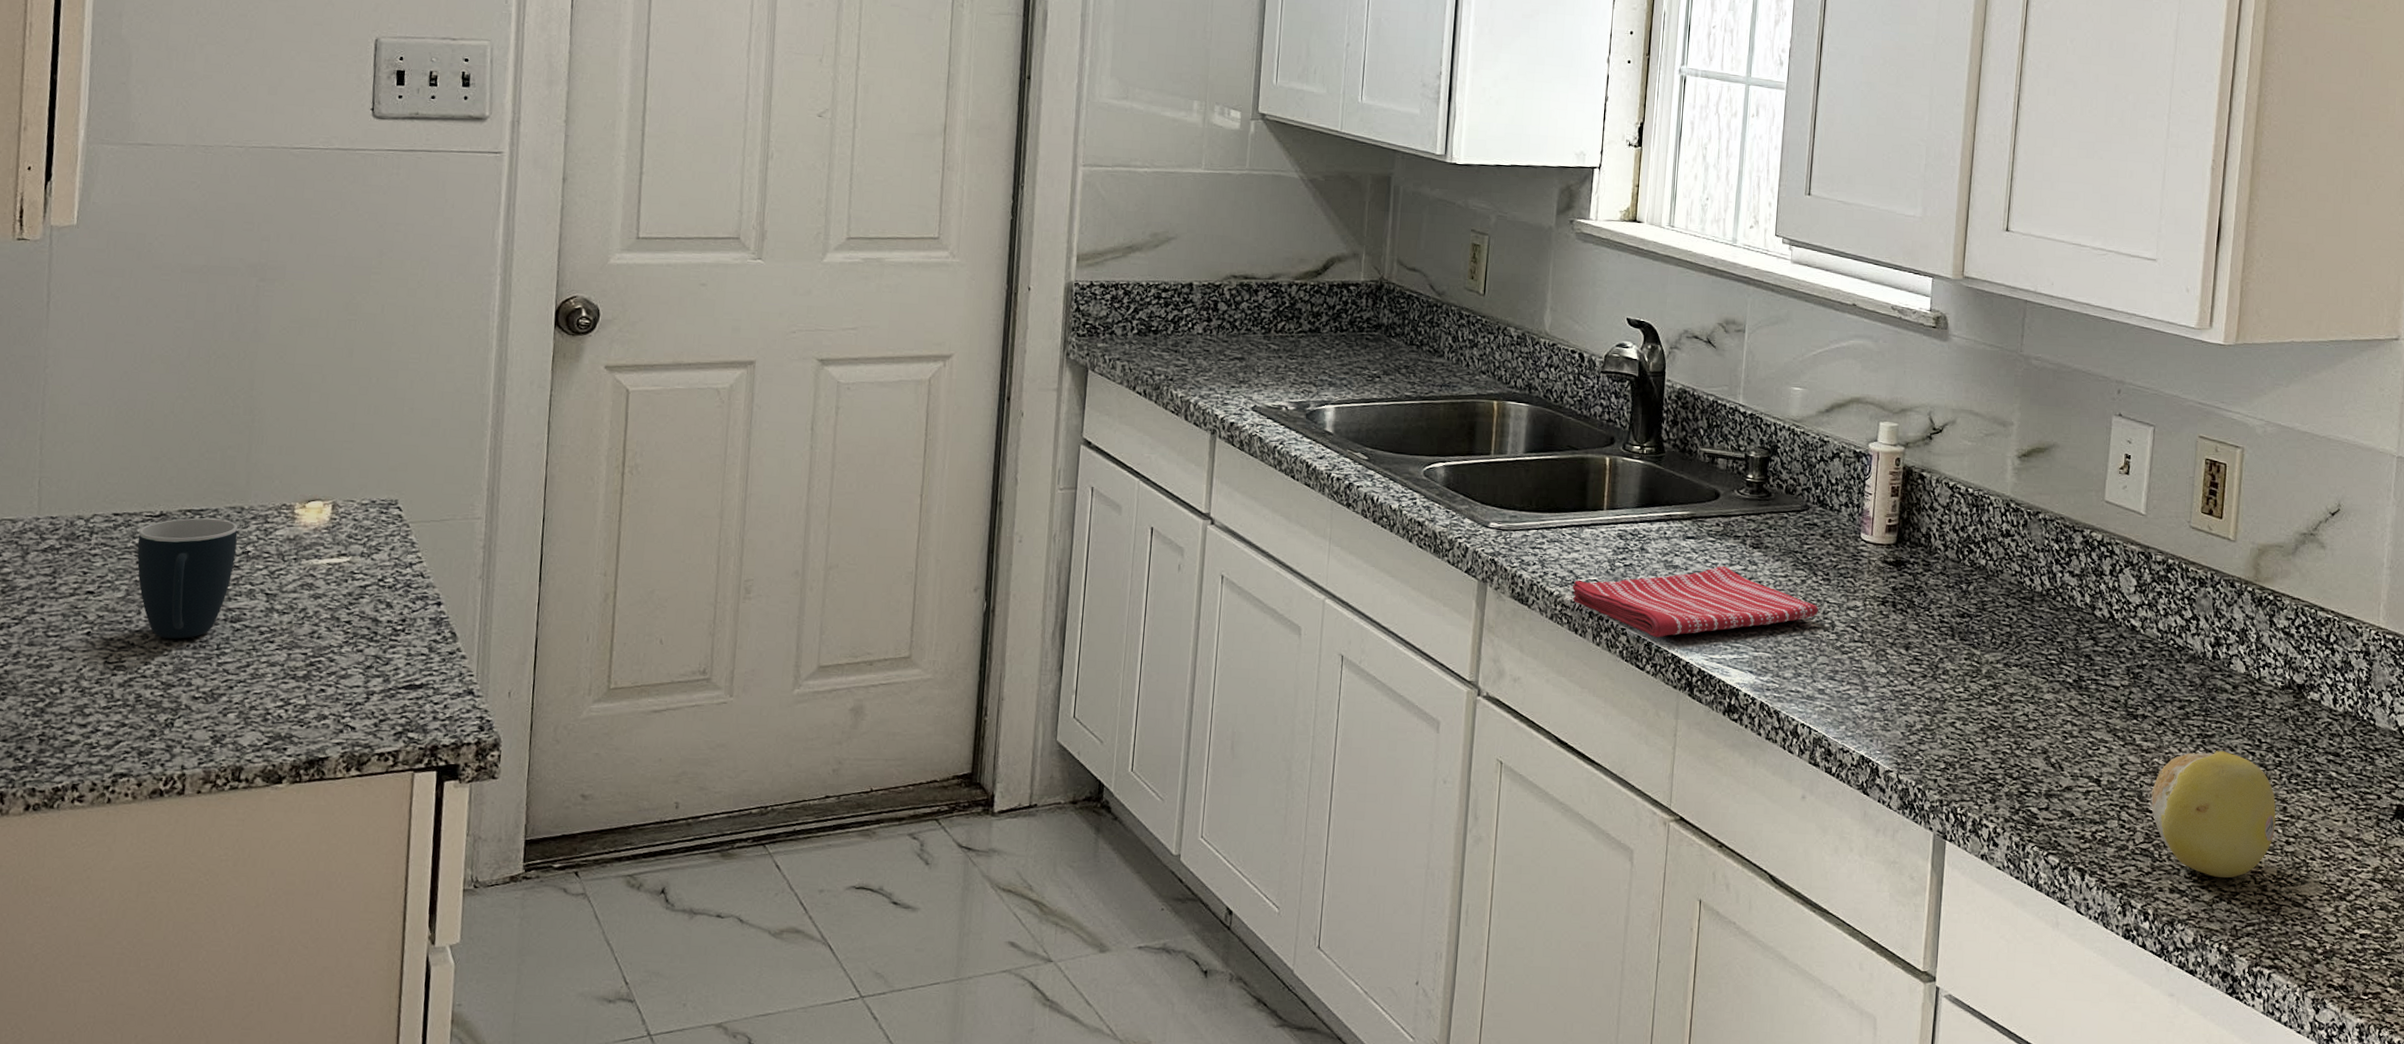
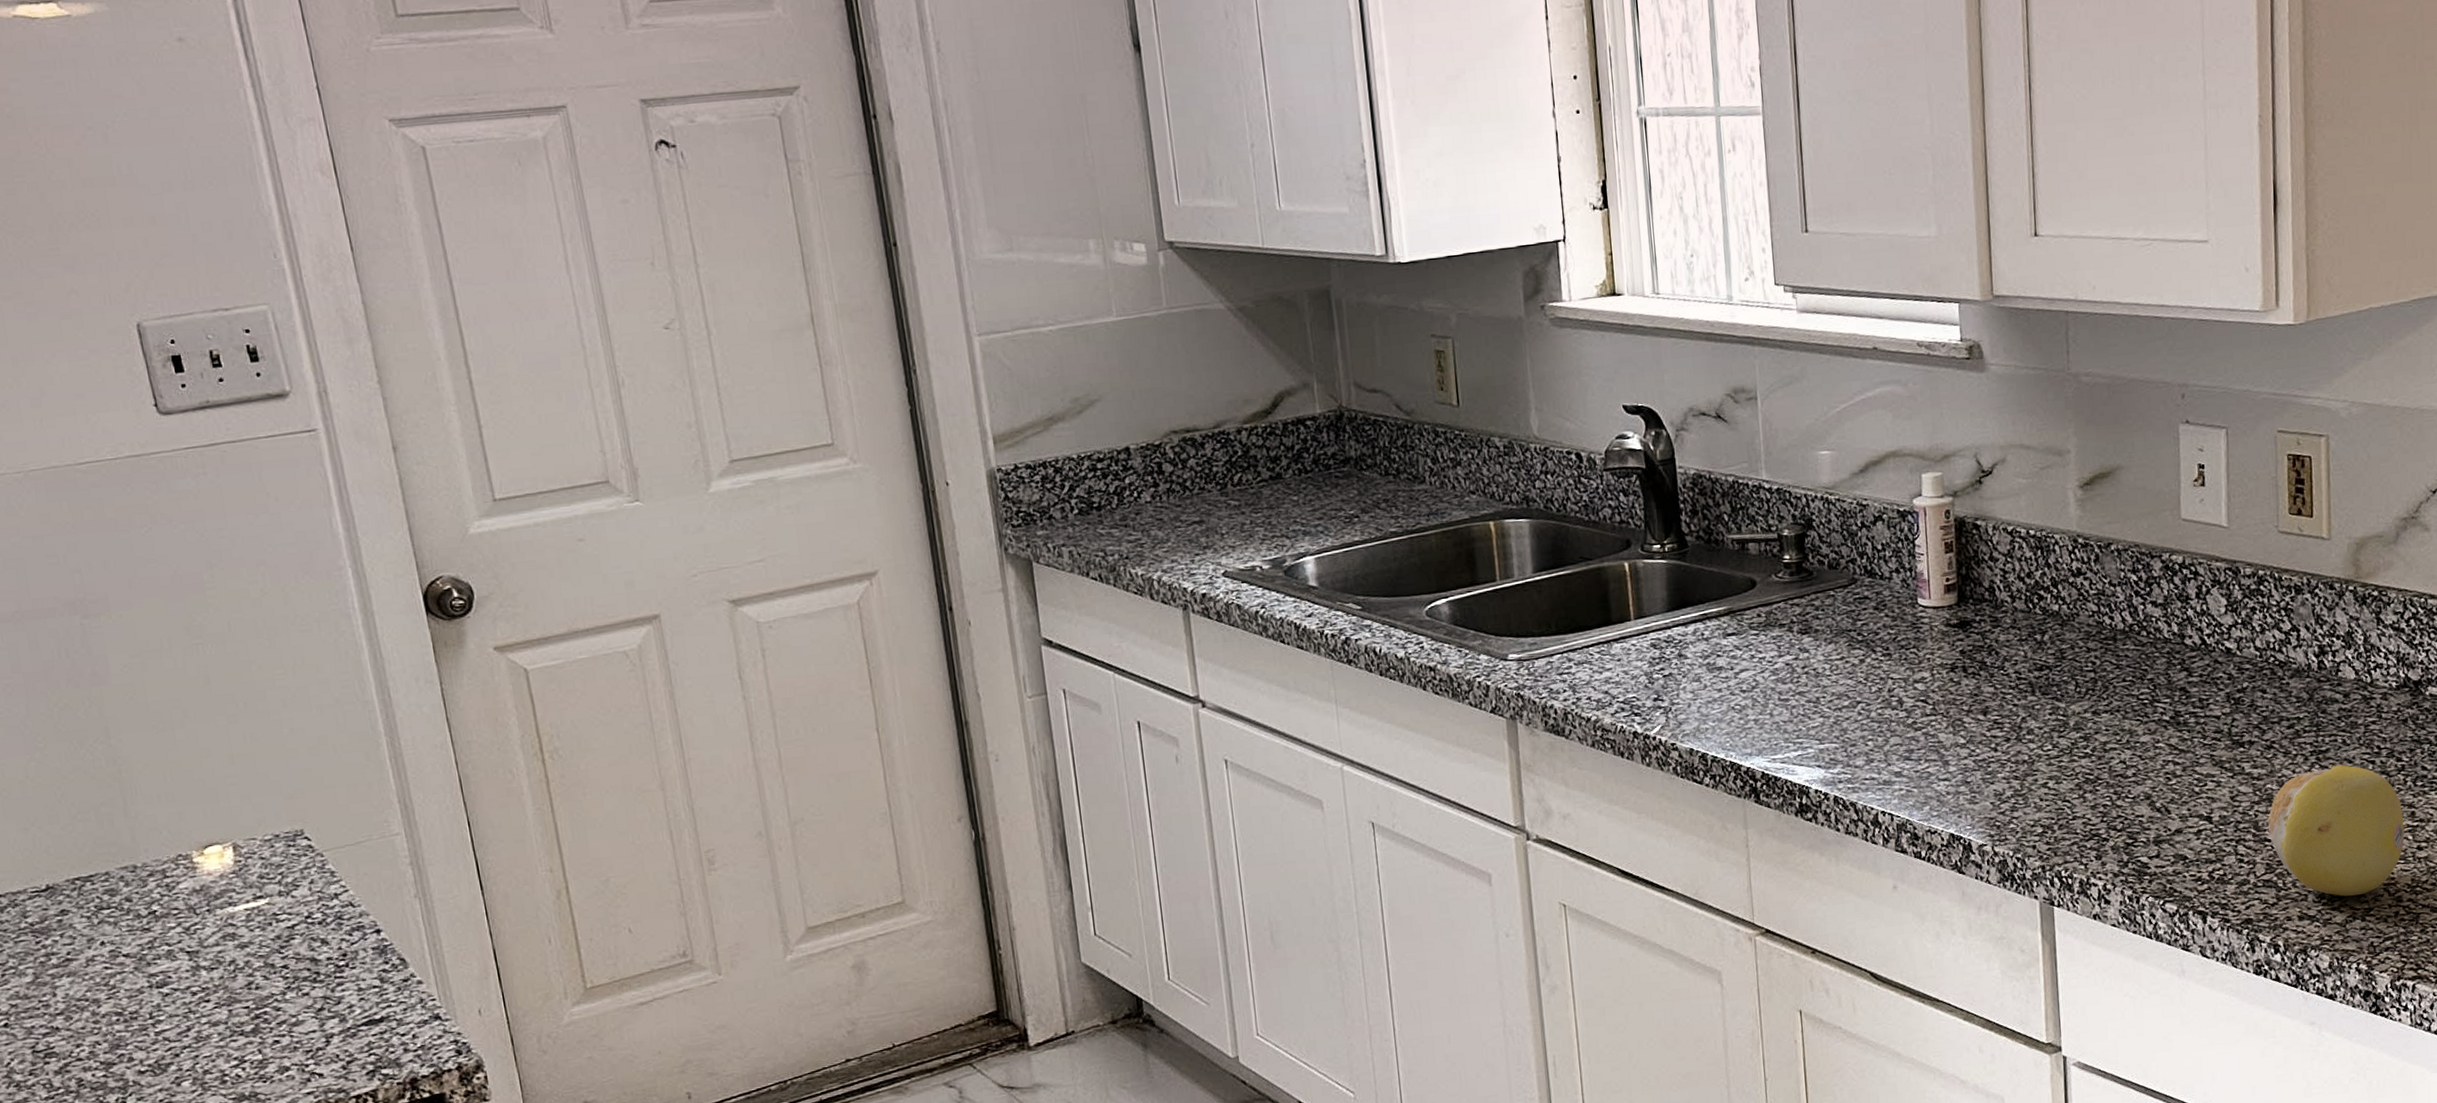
mug: present [137,518,238,639] -> none [28,881,145,1017]
dish towel: present [1573,566,1818,638] -> none [1611,658,1883,747]

